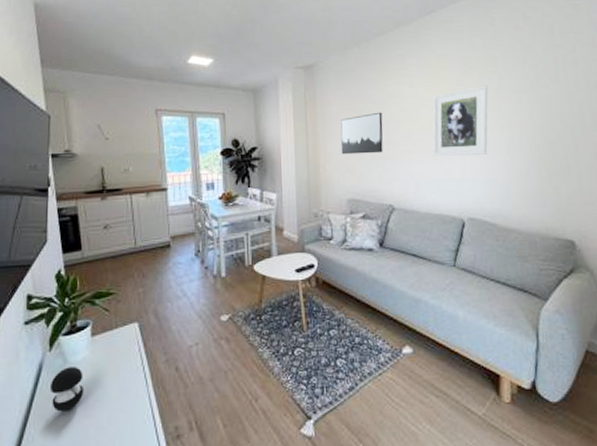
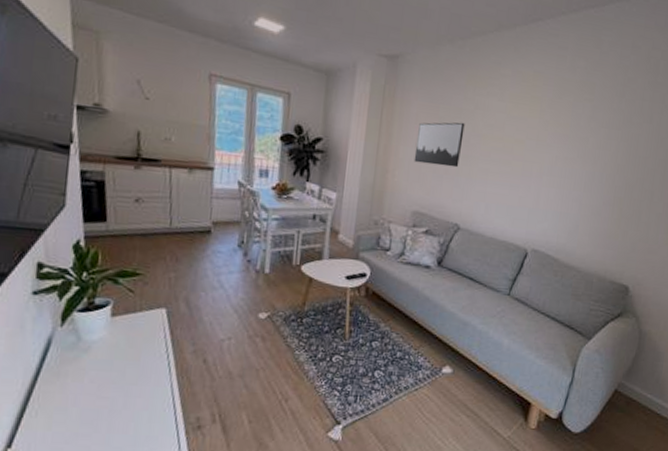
speaker: present [49,367,84,412] -> none [59,345,99,390]
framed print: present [432,85,488,156] -> none [510,112,579,187]

